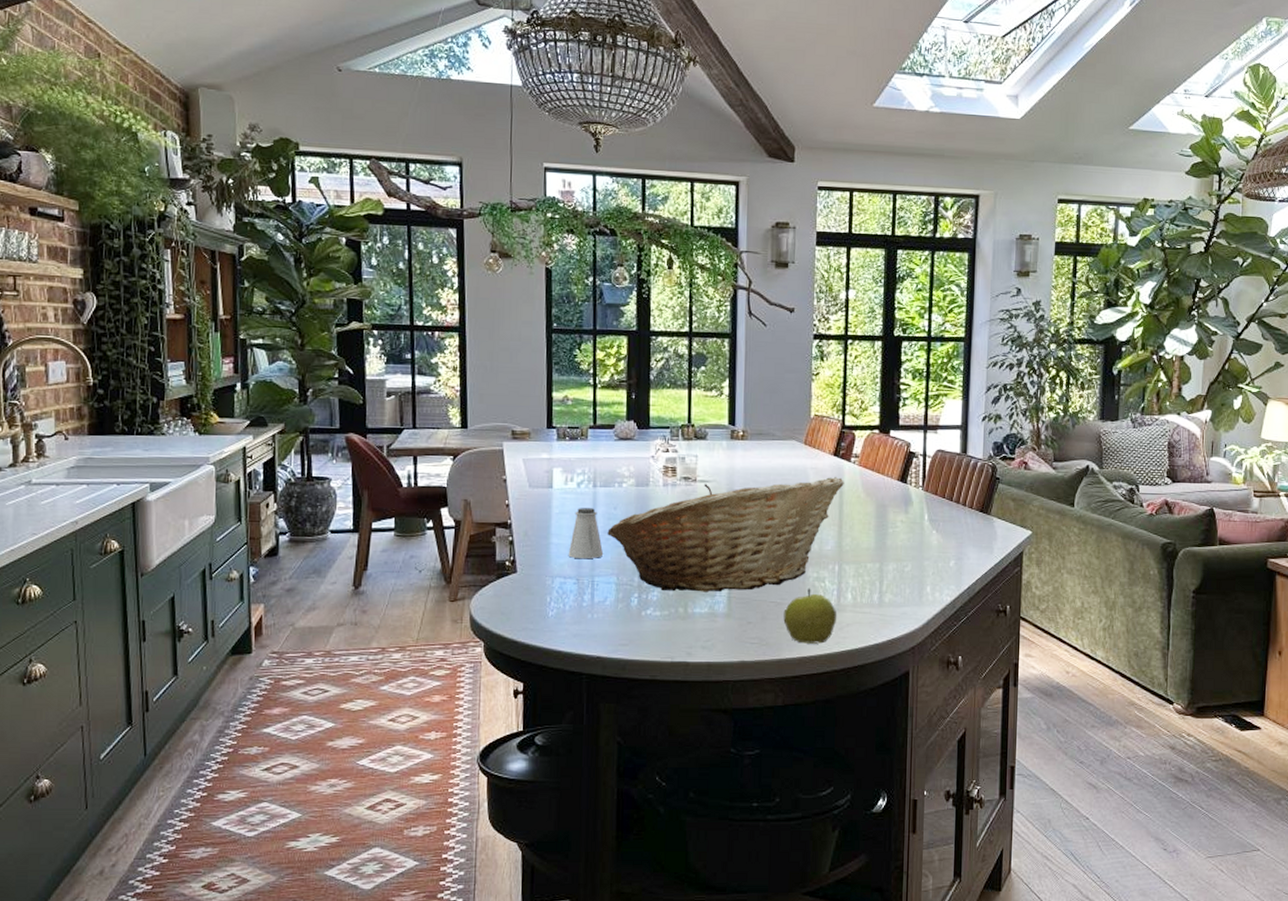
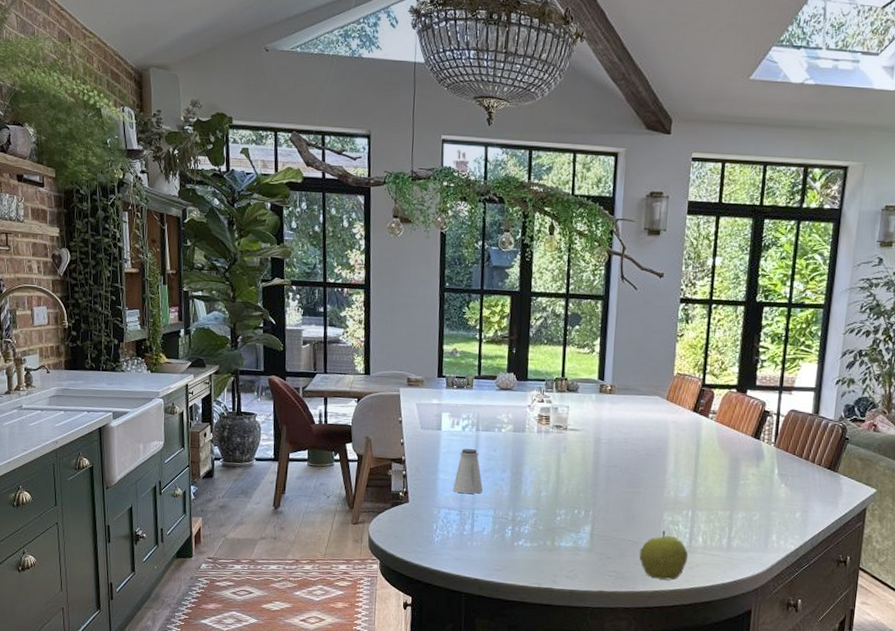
fruit basket: present [607,476,844,592] -> none [487,430,702,529]

